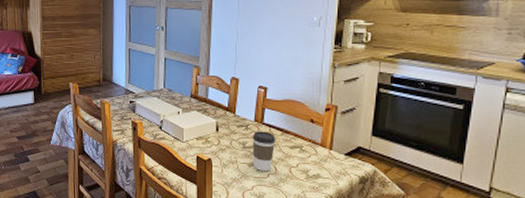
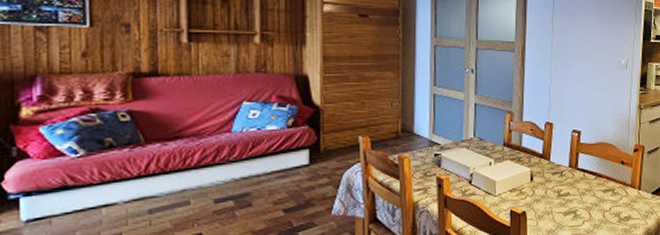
coffee cup: present [252,131,276,171] -> none [567,176,590,219]

